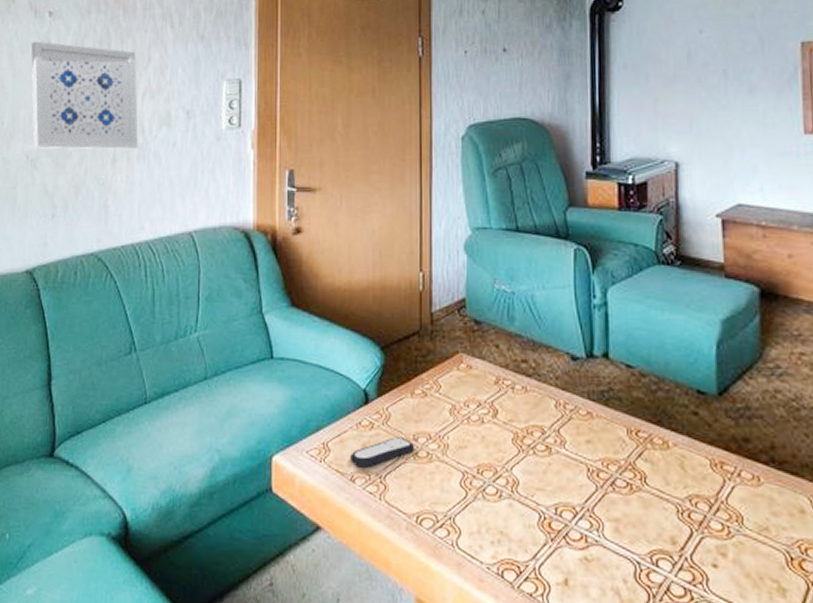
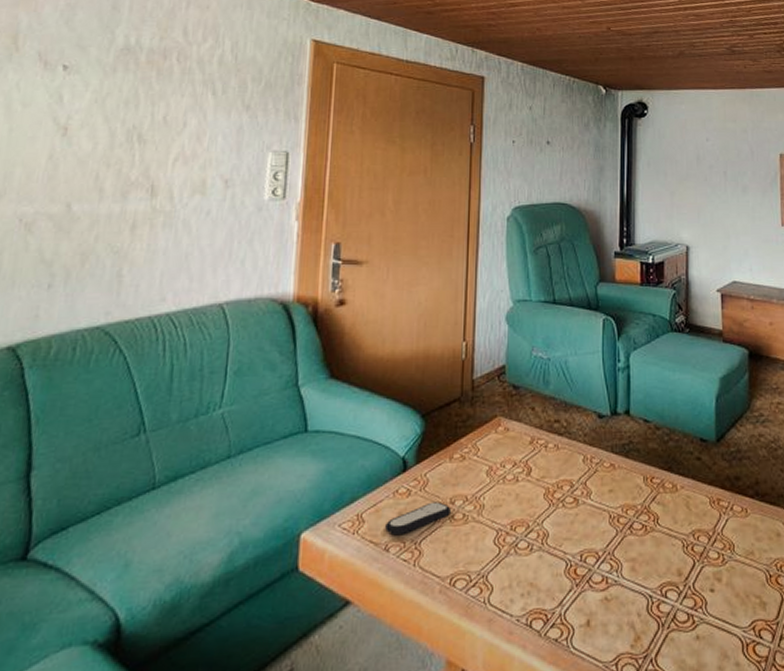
wall art: present [31,41,138,149] -> none [30,95,170,216]

